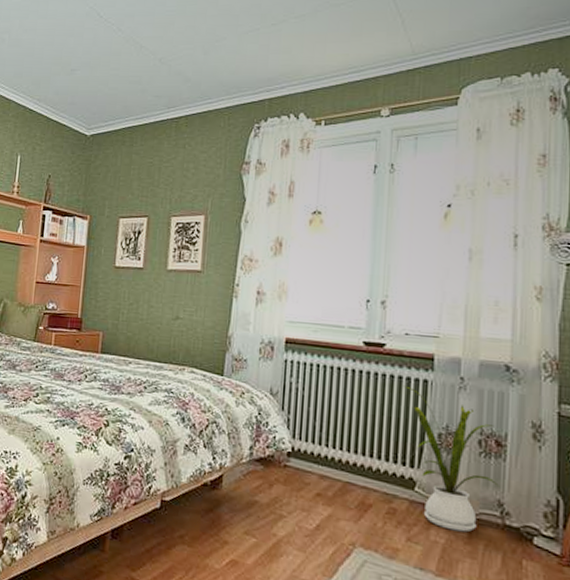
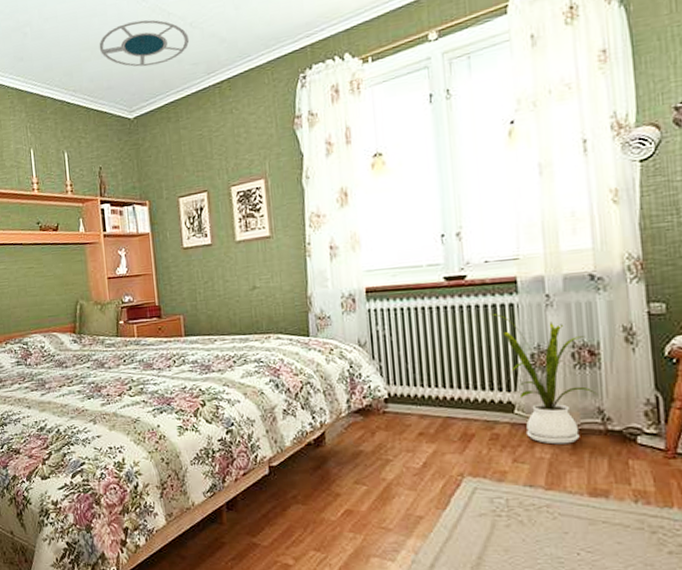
ceiling lamp: none [70,48,157,91] -> present [99,19,190,67]

